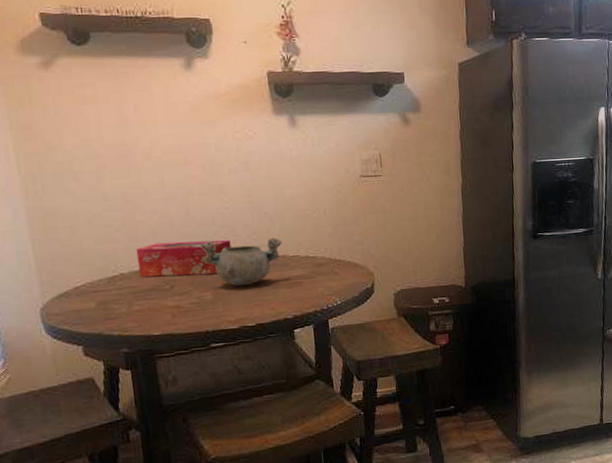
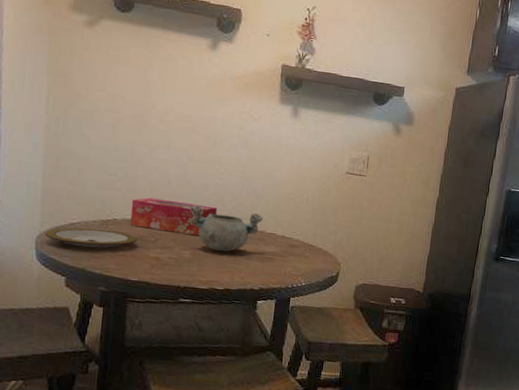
plate: none [48,286,152,312] -> present [45,227,138,249]

